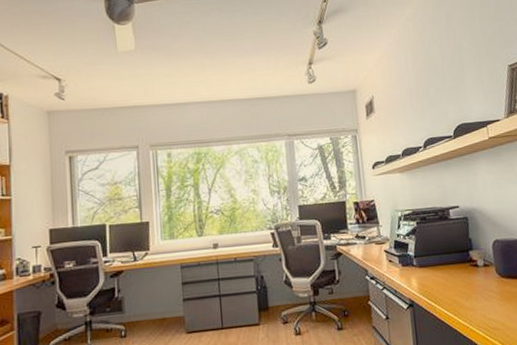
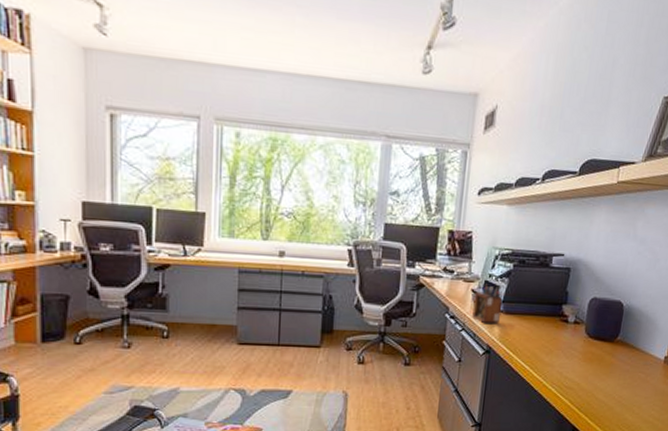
desk organizer: none [388,243,415,280] -> present [472,283,503,324]

